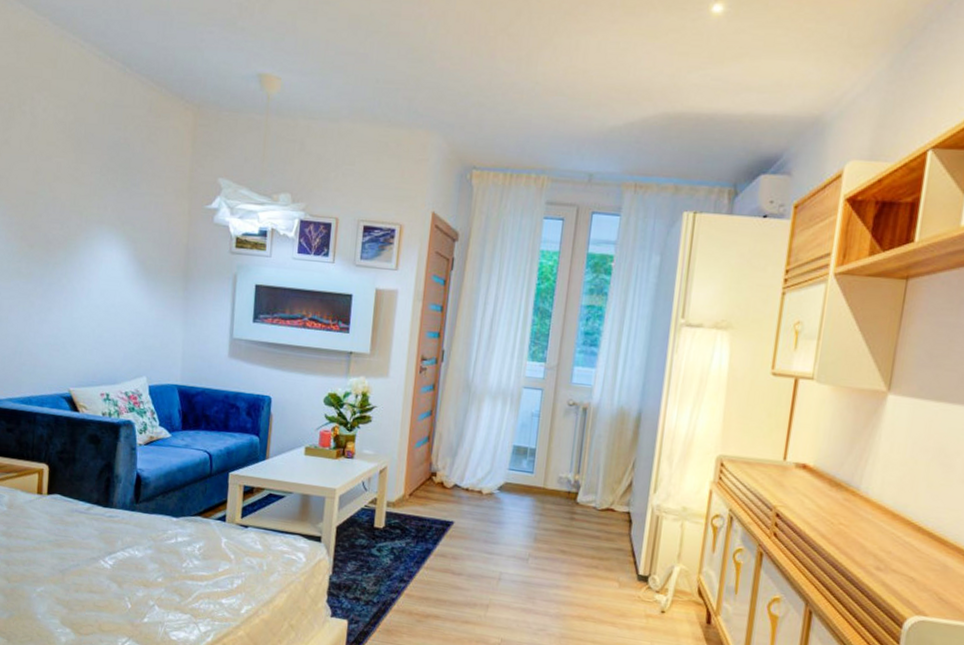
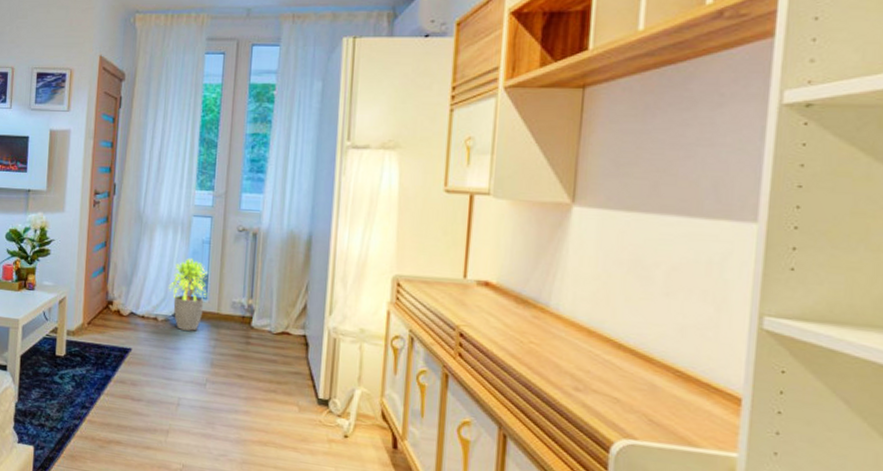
potted plant: none [494,430,535,505] -> present [168,257,208,331]

